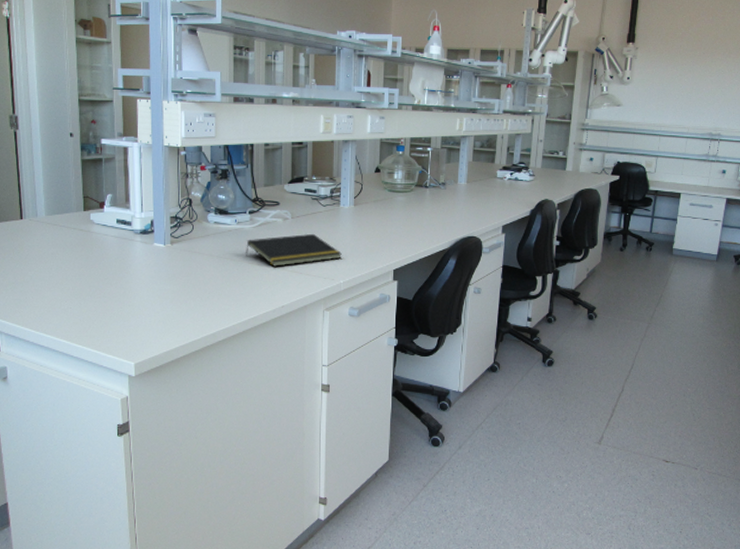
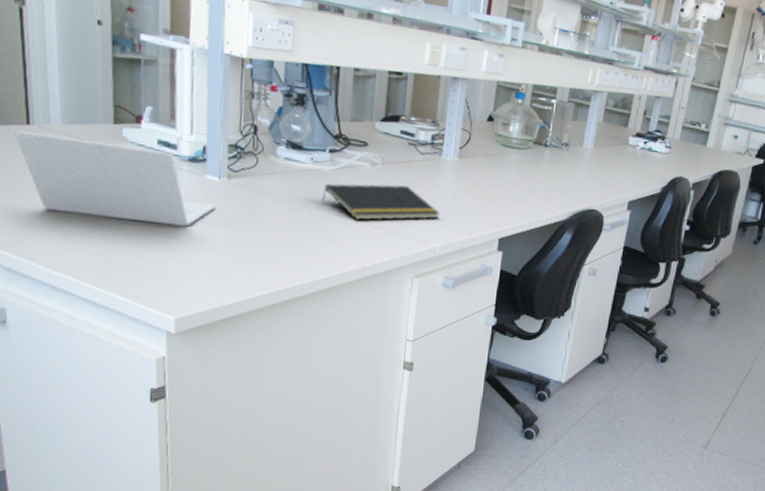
laptop: none [11,225,162,287] -> present [13,131,216,227]

